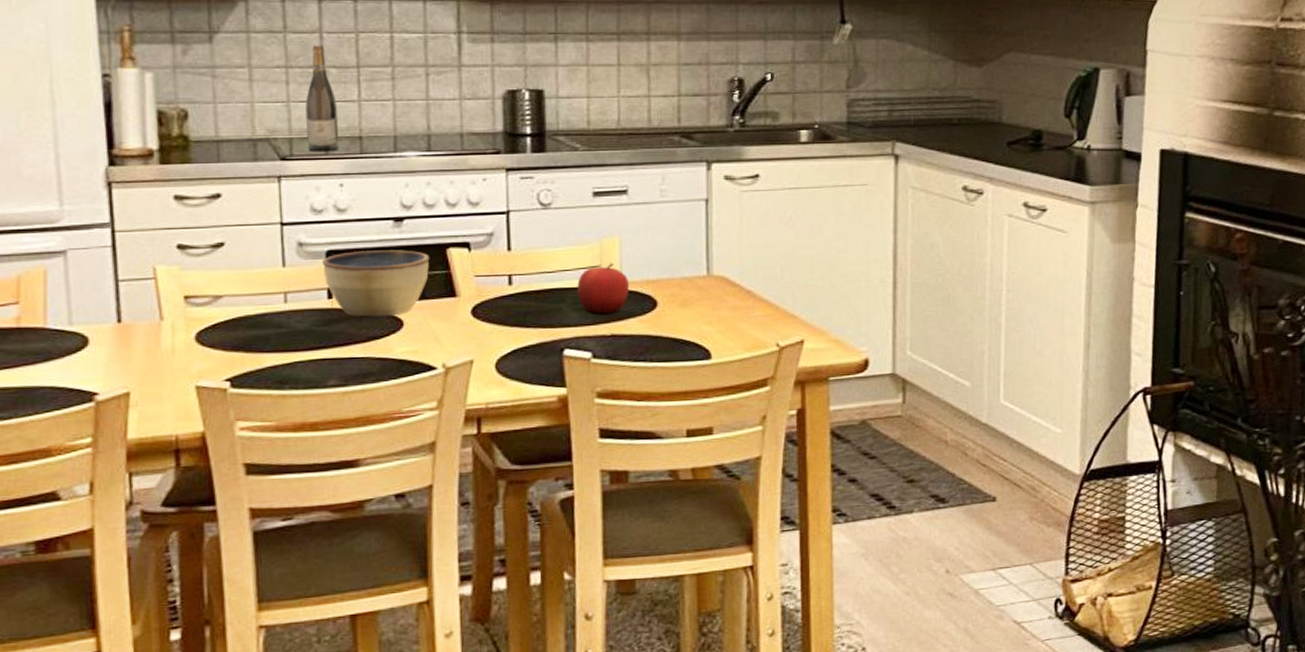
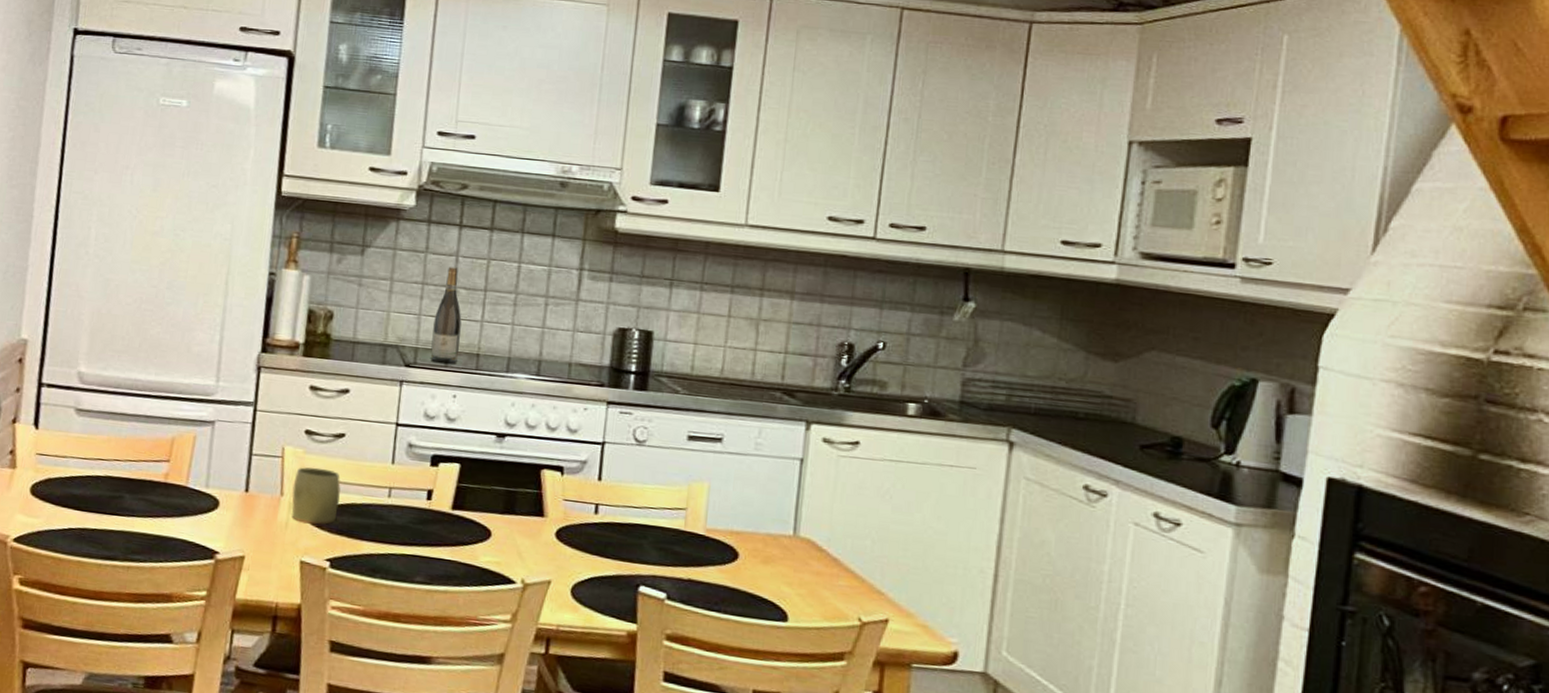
mug: none [173,283,230,347] -> present [291,467,341,525]
bowl: present [322,250,430,318] -> none [426,459,525,526]
fruit: present [577,263,630,316] -> none [660,507,713,560]

